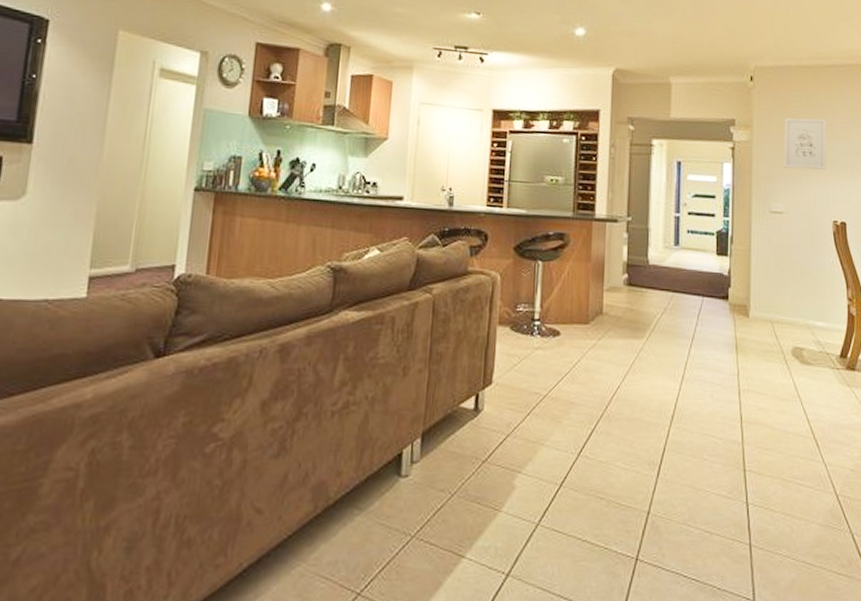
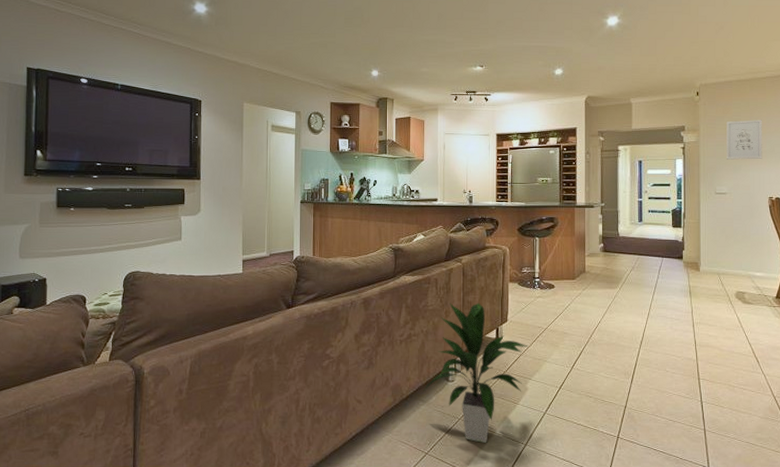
indoor plant: none [361,353,520,574] -> present [423,302,529,443]

